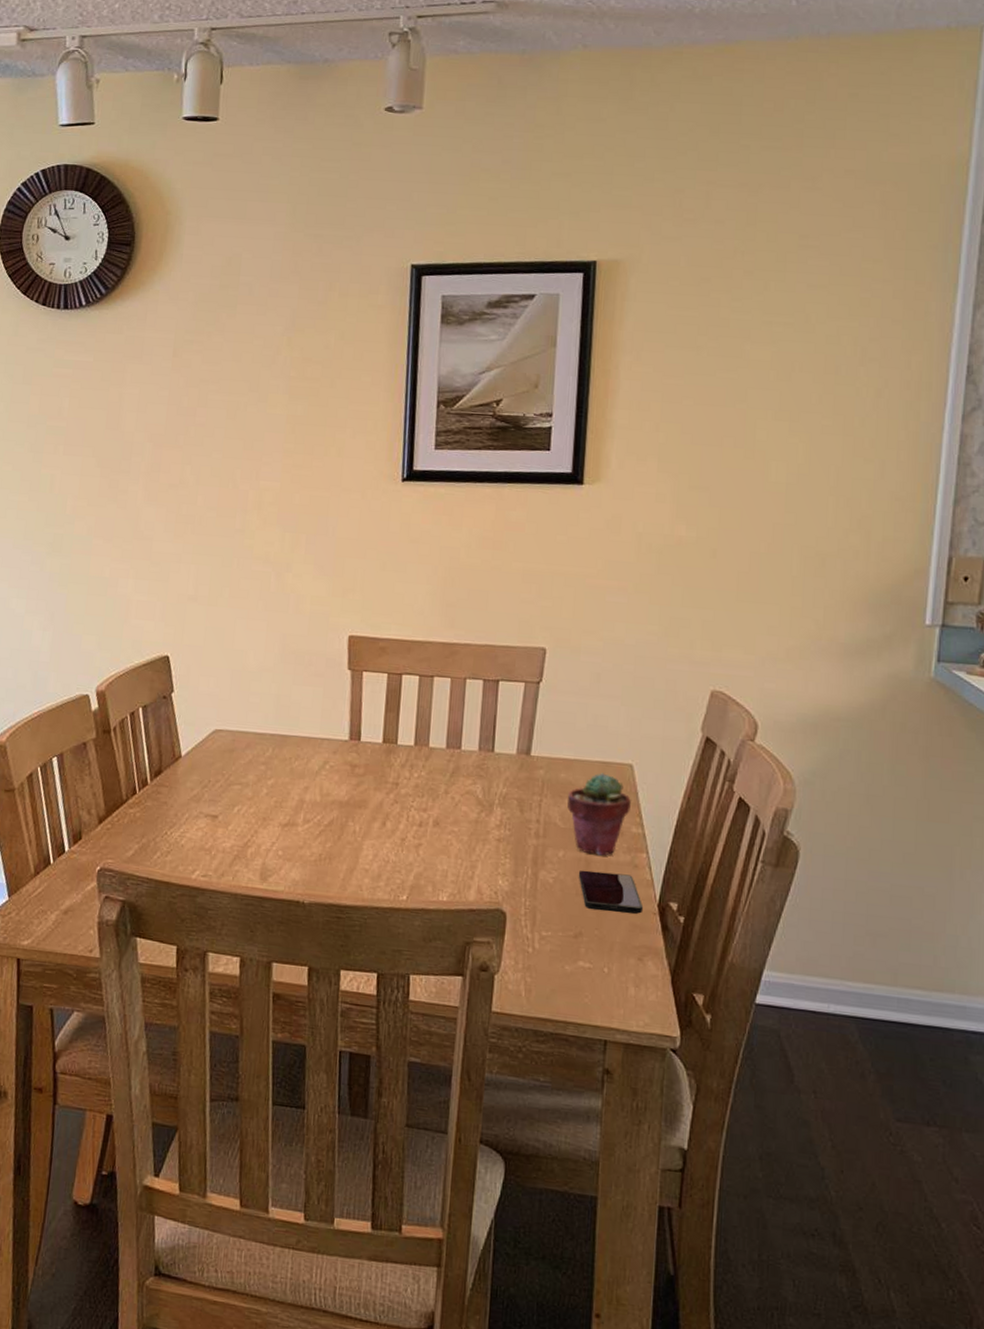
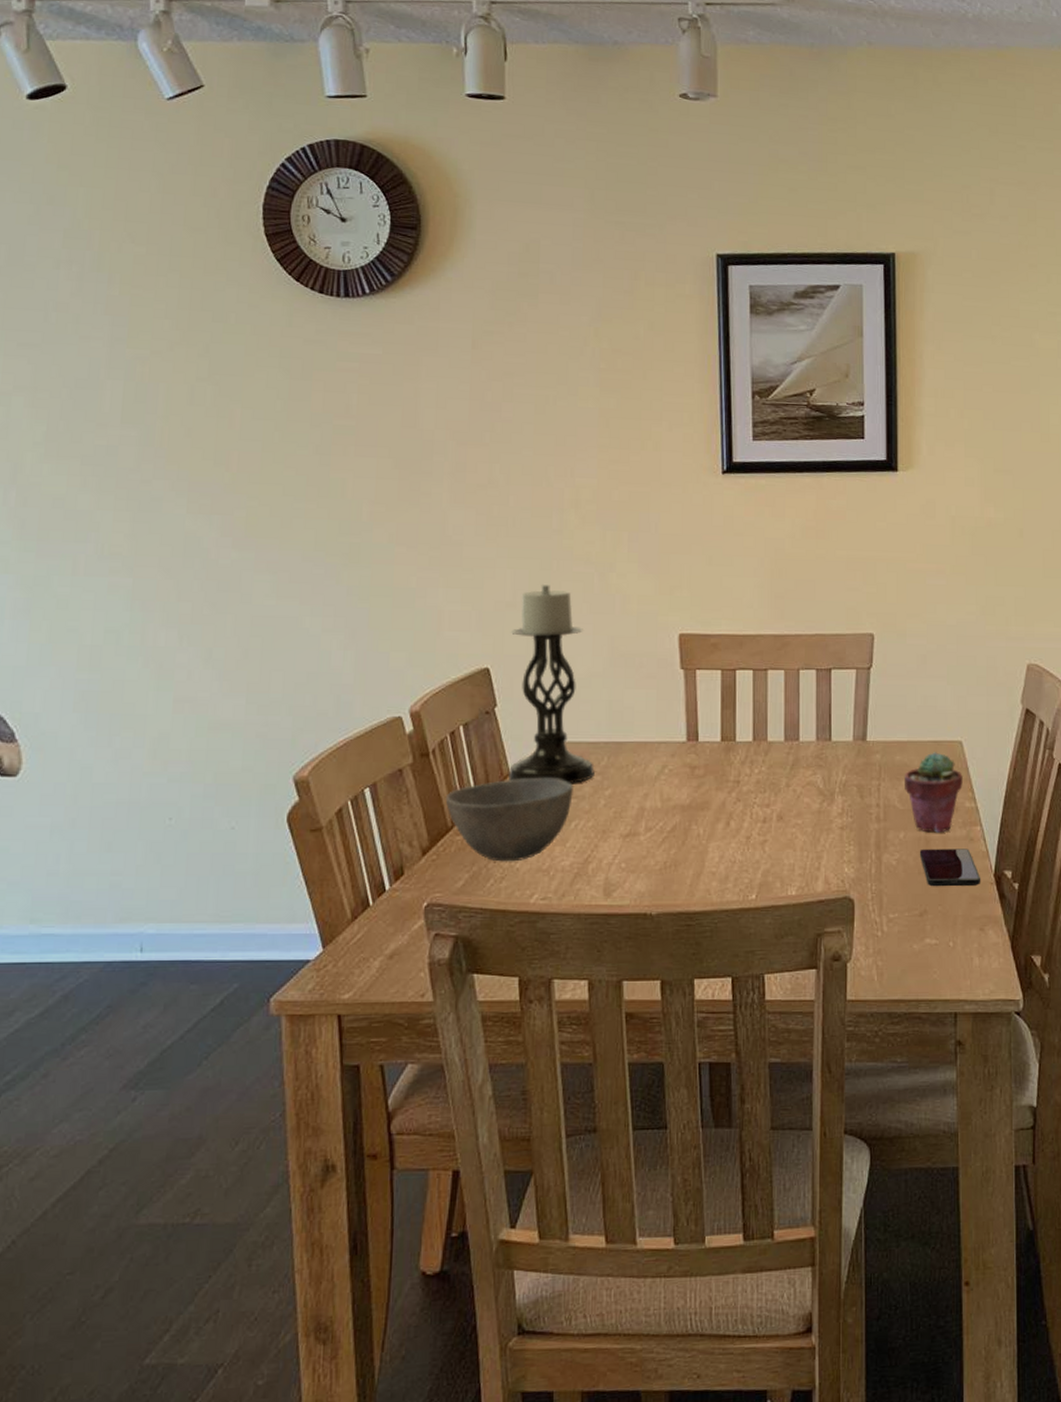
bowl: none [122,761,239,838] -> present [445,777,573,862]
candle holder: none [180,581,259,771] -> present [509,585,594,784]

